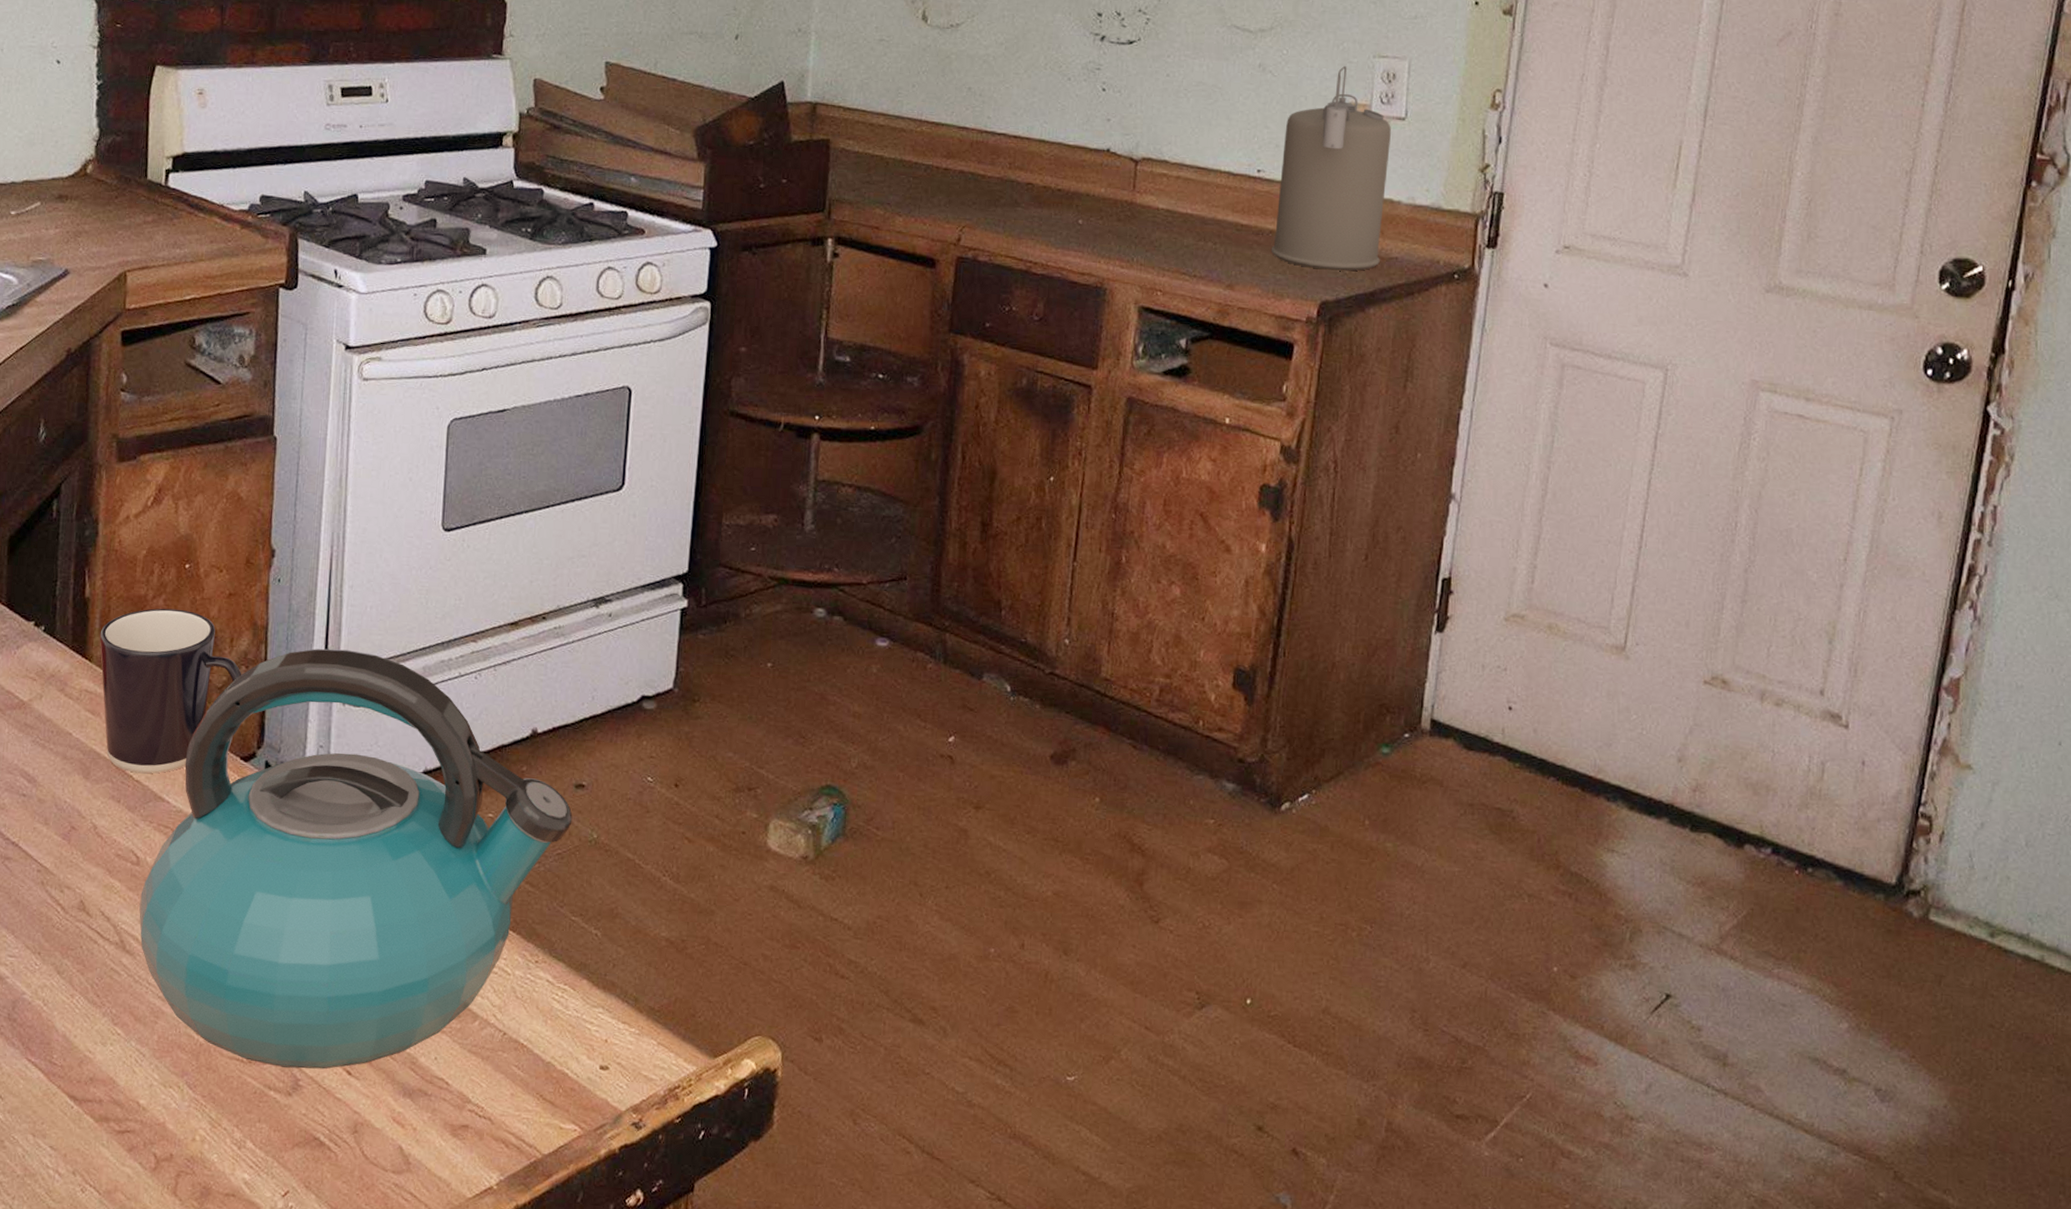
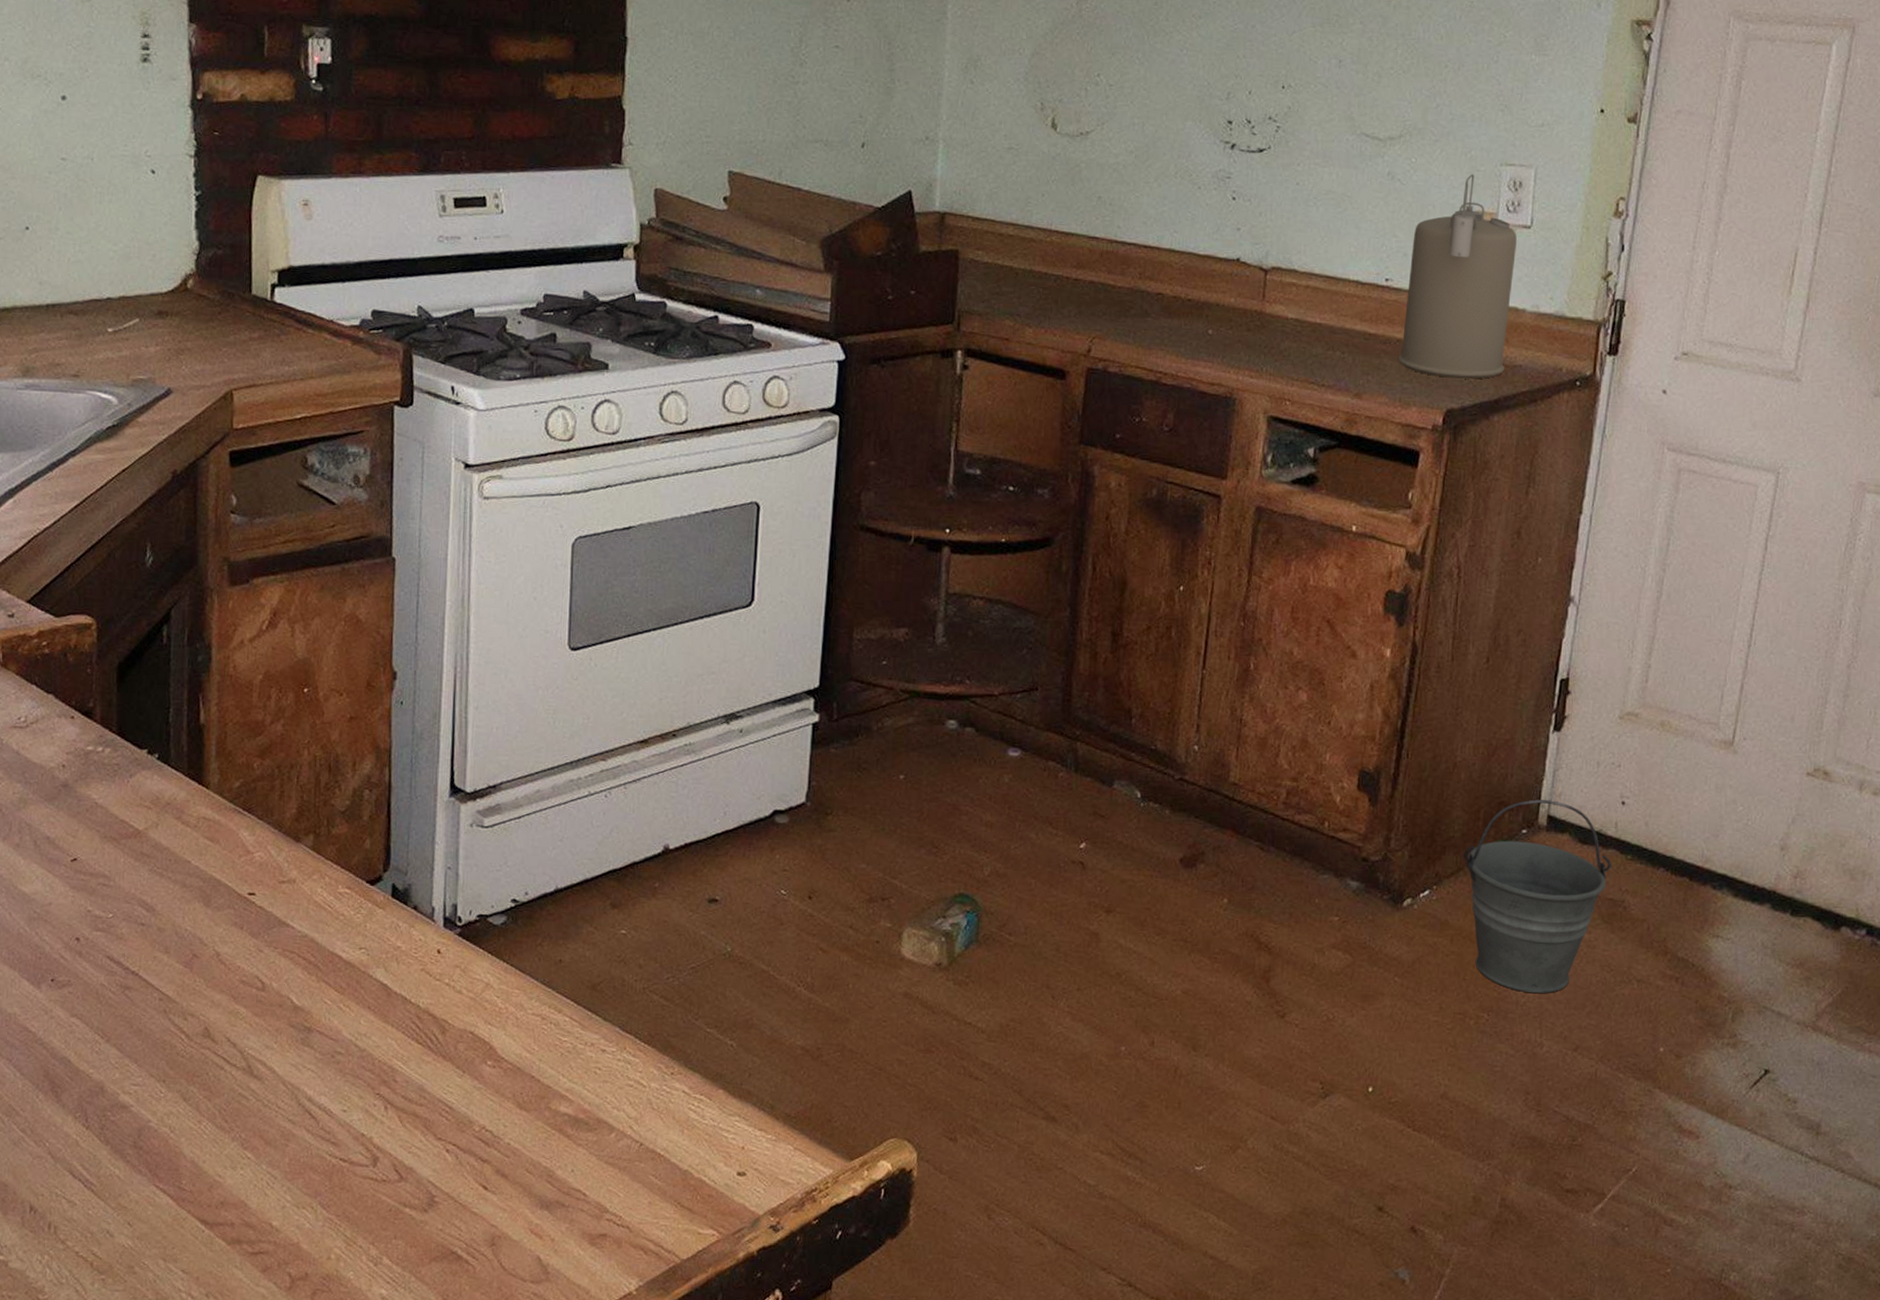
mug: present [99,608,242,774] -> none [216,733,366,900]
kettle: present [139,648,573,1070] -> none [266,770,706,1185]
bucket: none [1343,702,1500,907] -> present [1463,799,1612,994]

